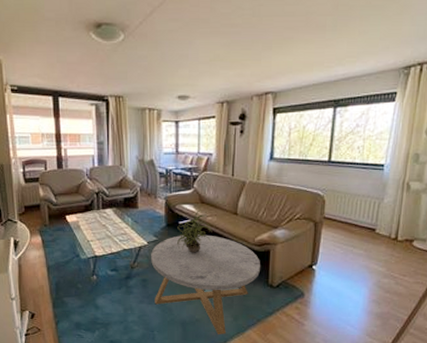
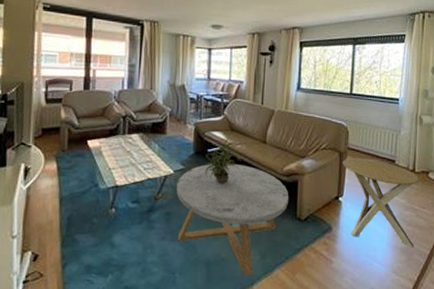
side table: none [317,227,402,313] -> present [342,158,420,247]

